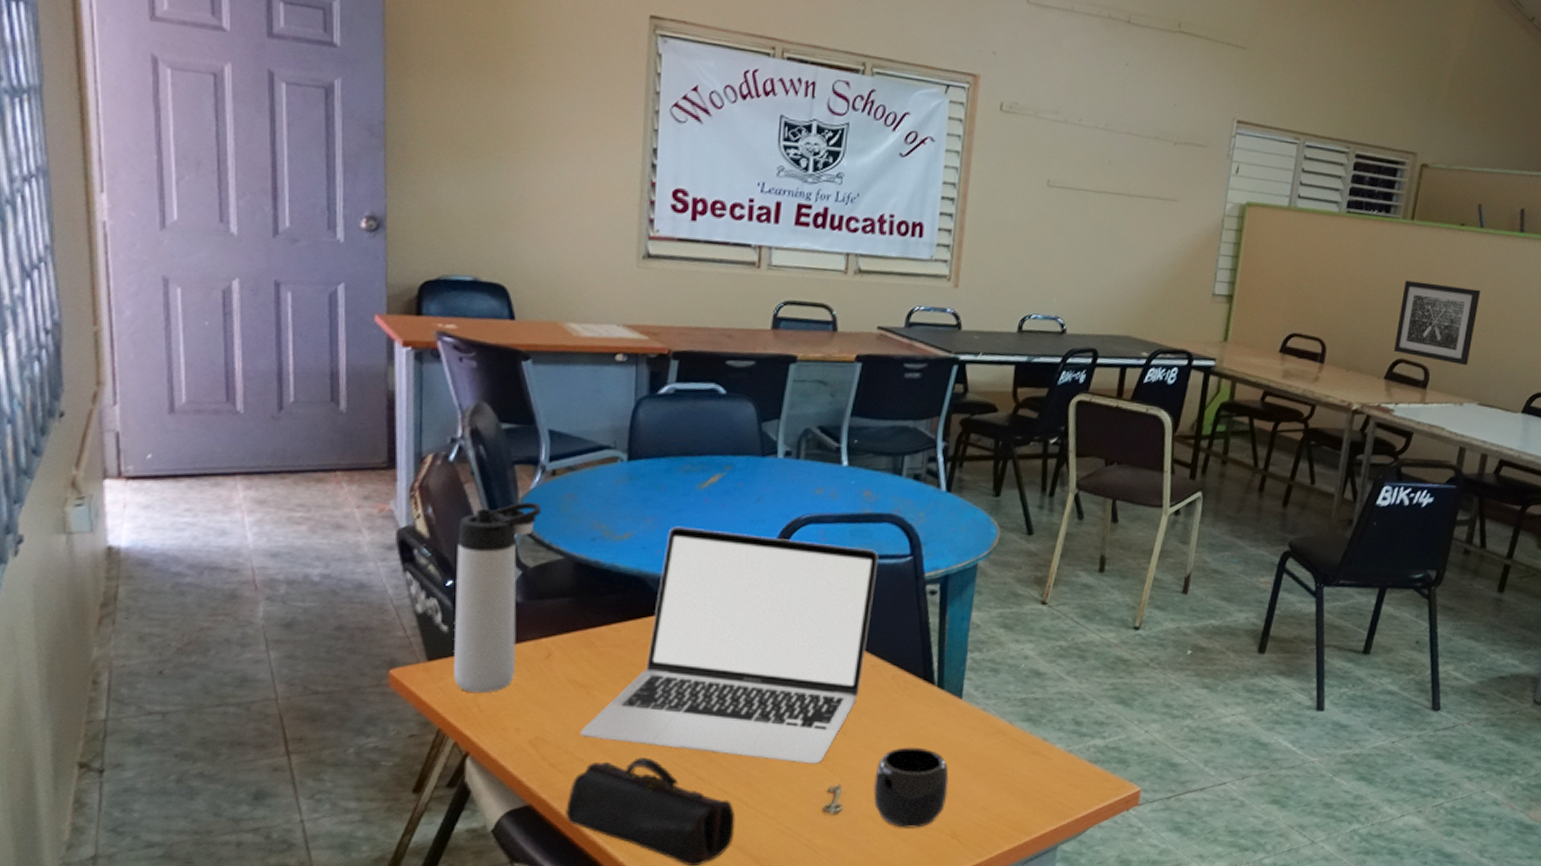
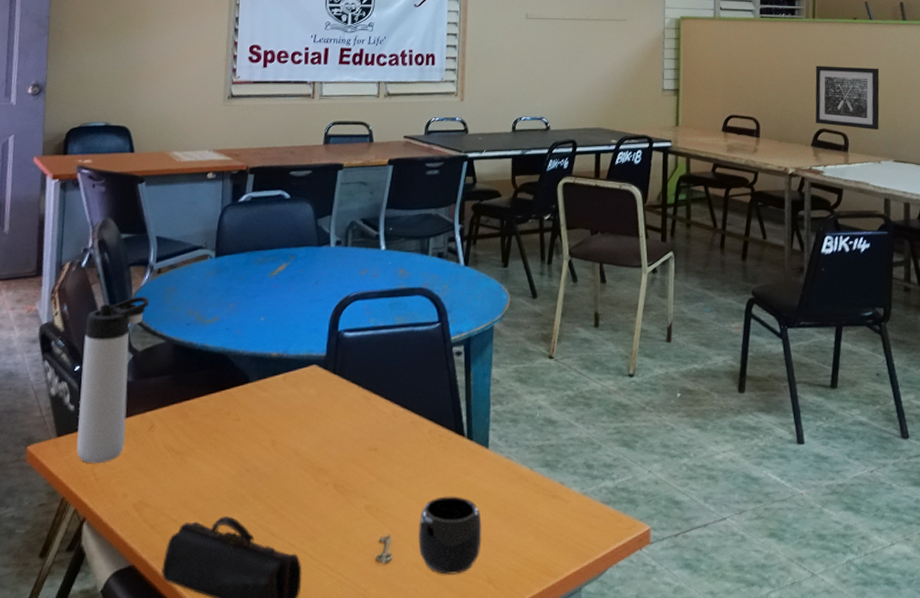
laptop: present [580,526,879,764] -> none [175,309,413,516]

